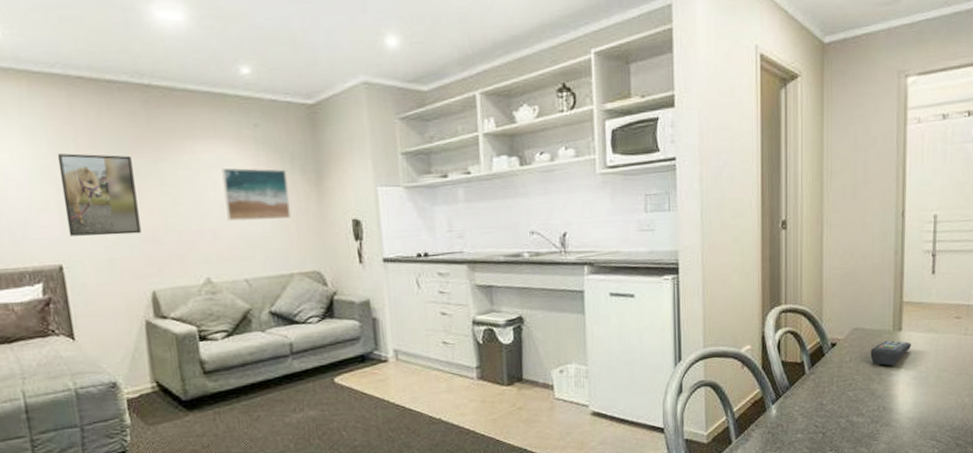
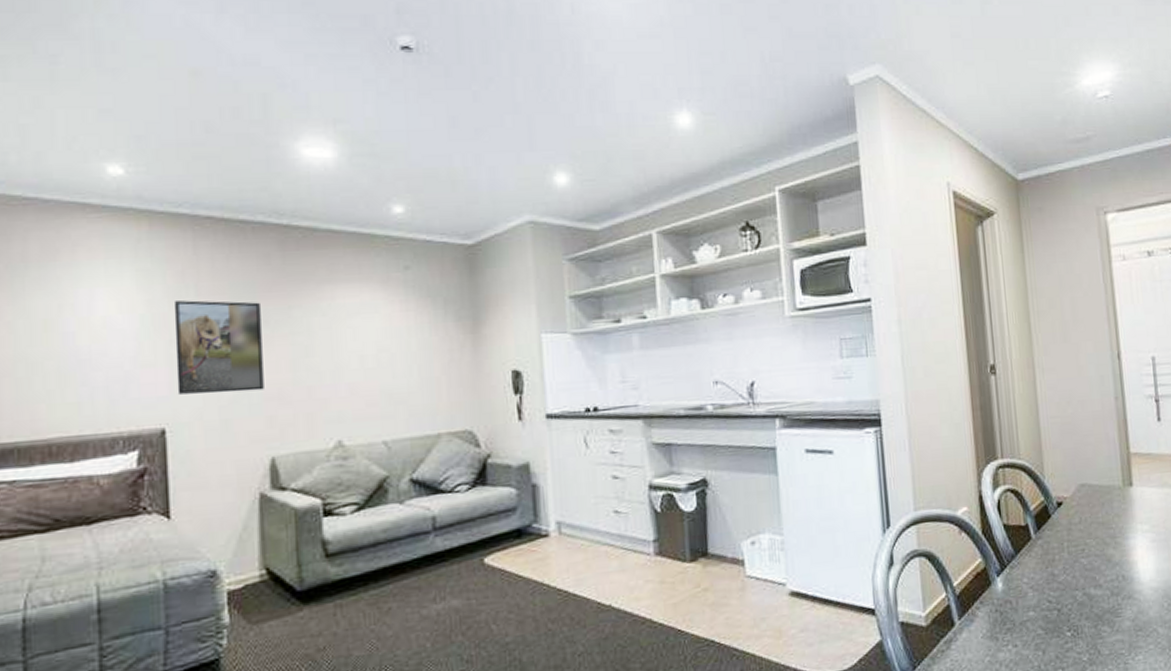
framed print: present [222,167,291,221] -> none [364,314,441,374]
remote control: present [870,340,911,366] -> none [1101,497,1145,527]

